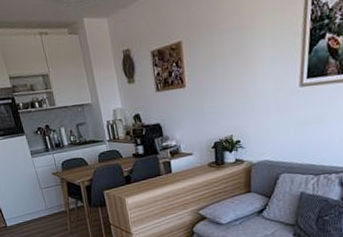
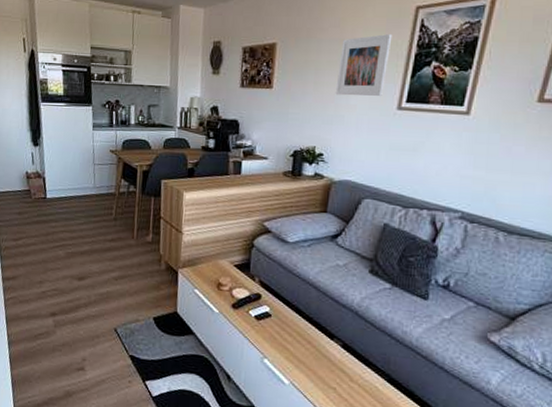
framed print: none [241,13,288,83] -> present [335,34,393,96]

